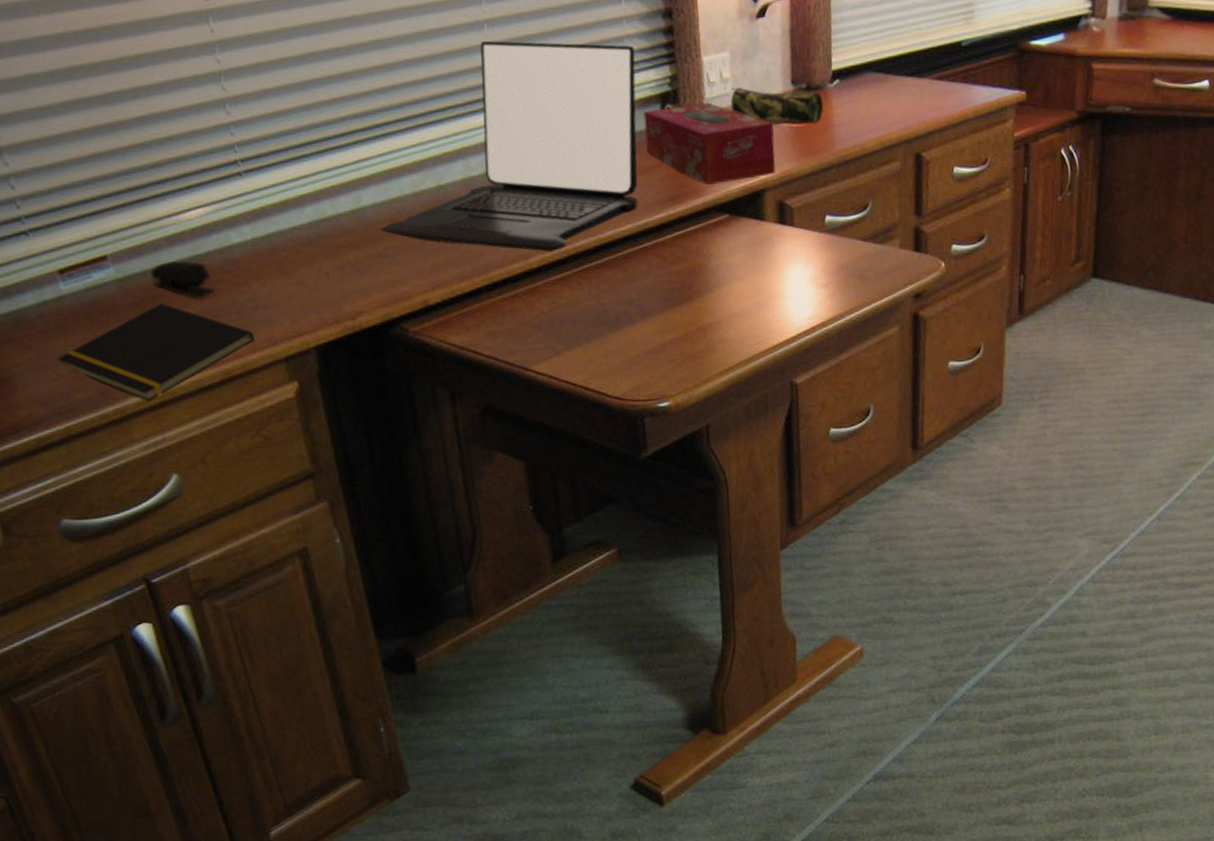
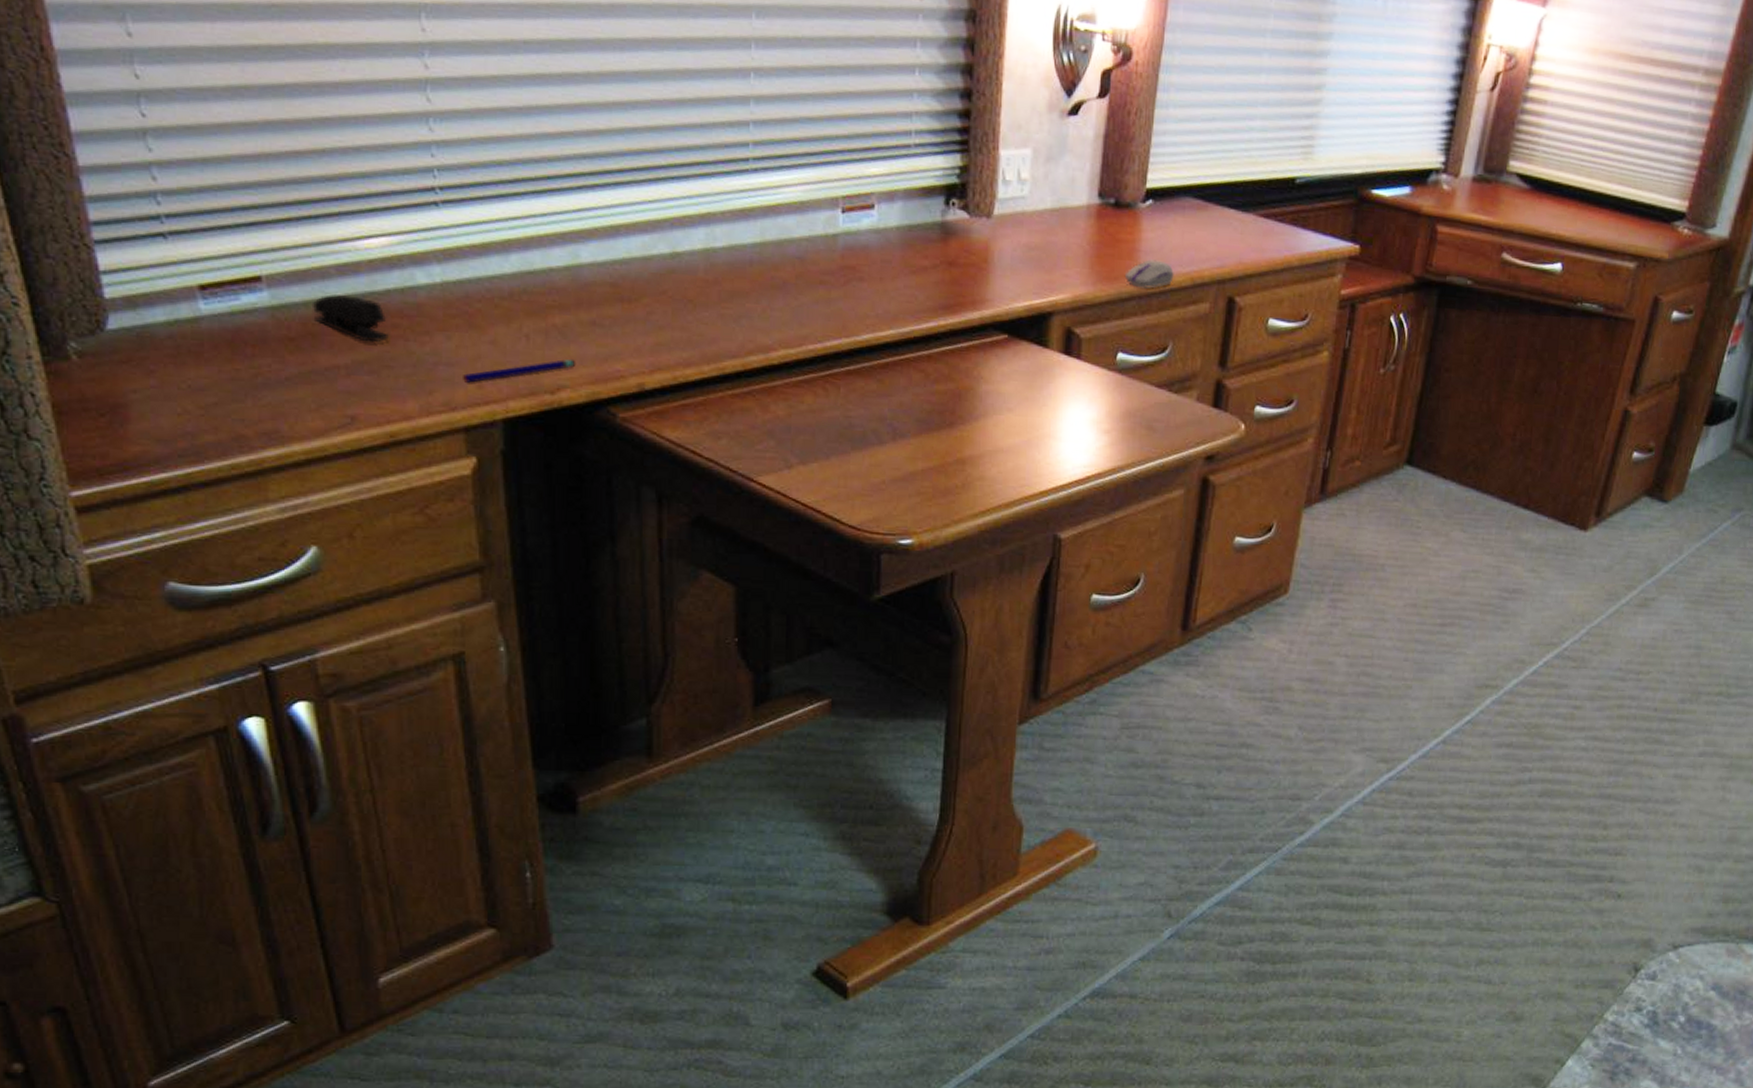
notepad: present [58,303,255,401] -> none [186,342,431,456]
pen: none [279,289,370,320] -> present [463,359,576,383]
laptop: present [379,40,639,252] -> none [596,91,923,348]
tissue box: present [643,102,776,186] -> none [922,201,1071,299]
pencil case: present [730,87,824,125] -> none [1025,191,1132,247]
computer mouse: none [822,131,866,157] -> present [1124,259,1174,289]

